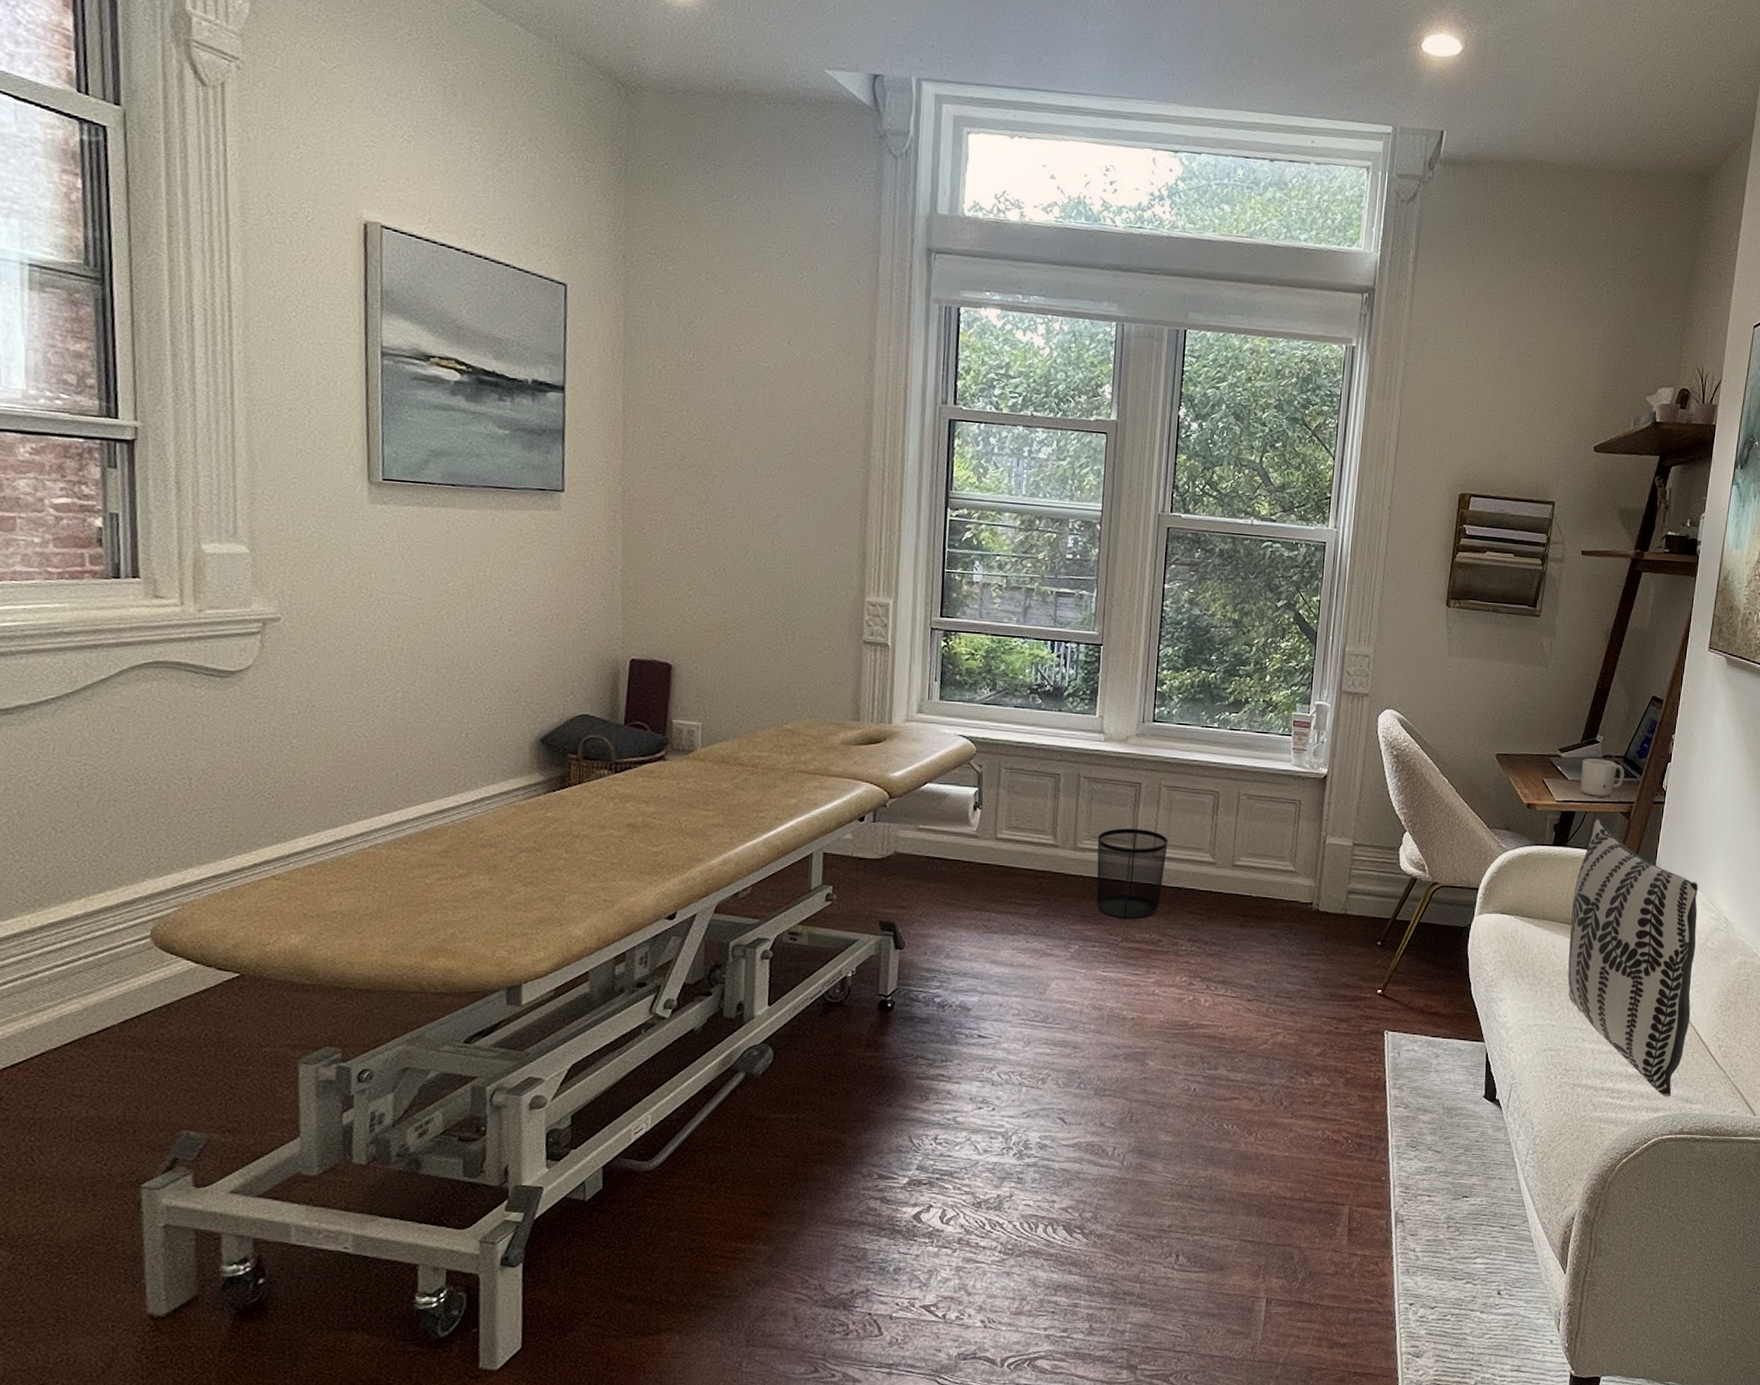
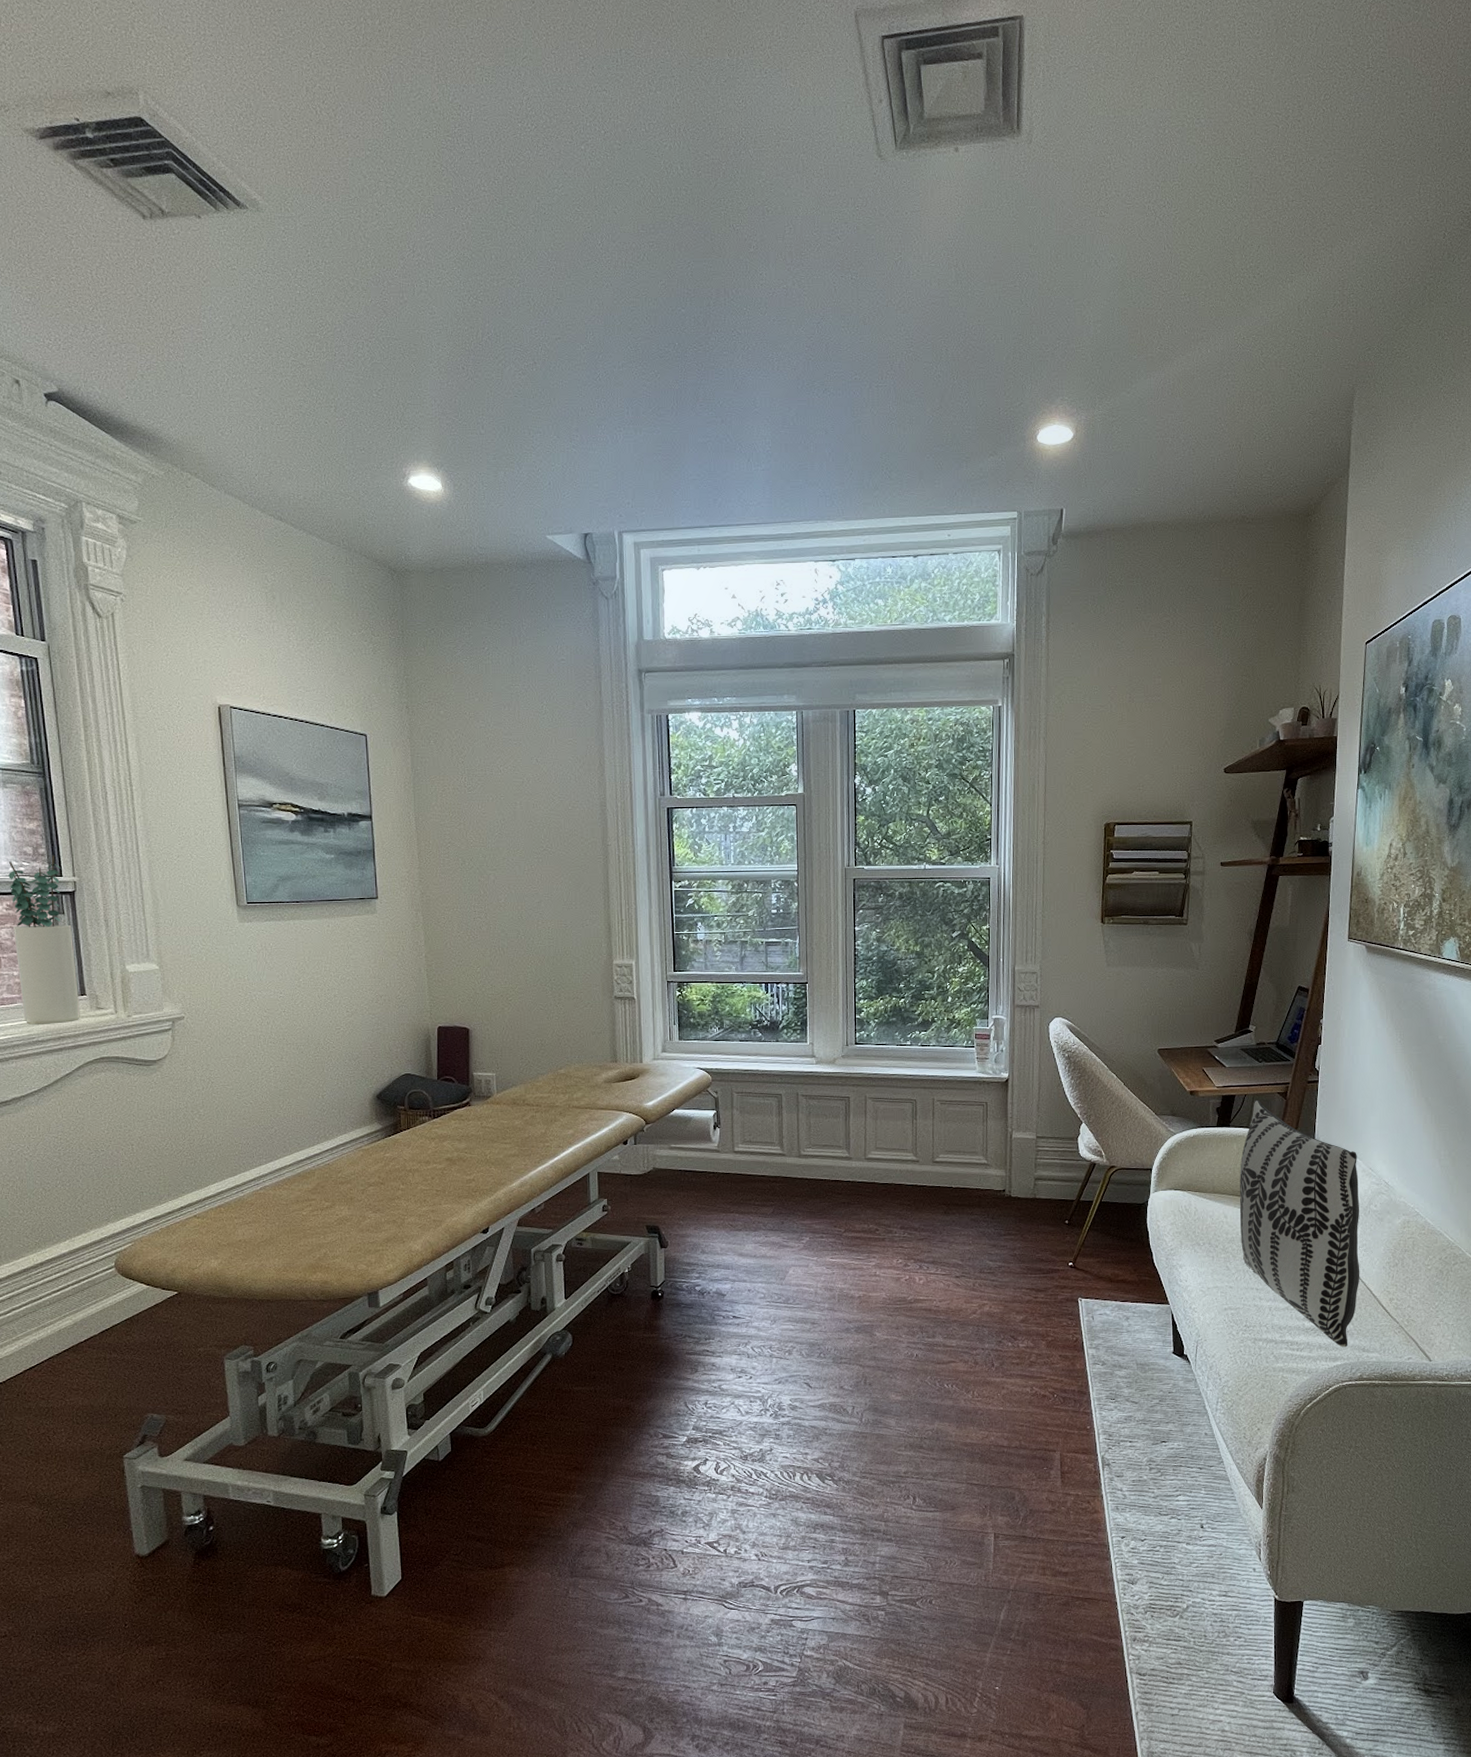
vase: none [37,389,130,613] -> present [8,855,80,1025]
waste bin: present [1096,828,1168,920] -> none [817,1136,877,1213]
mug: present [1580,758,1625,798] -> none [1237,1046,1278,1081]

